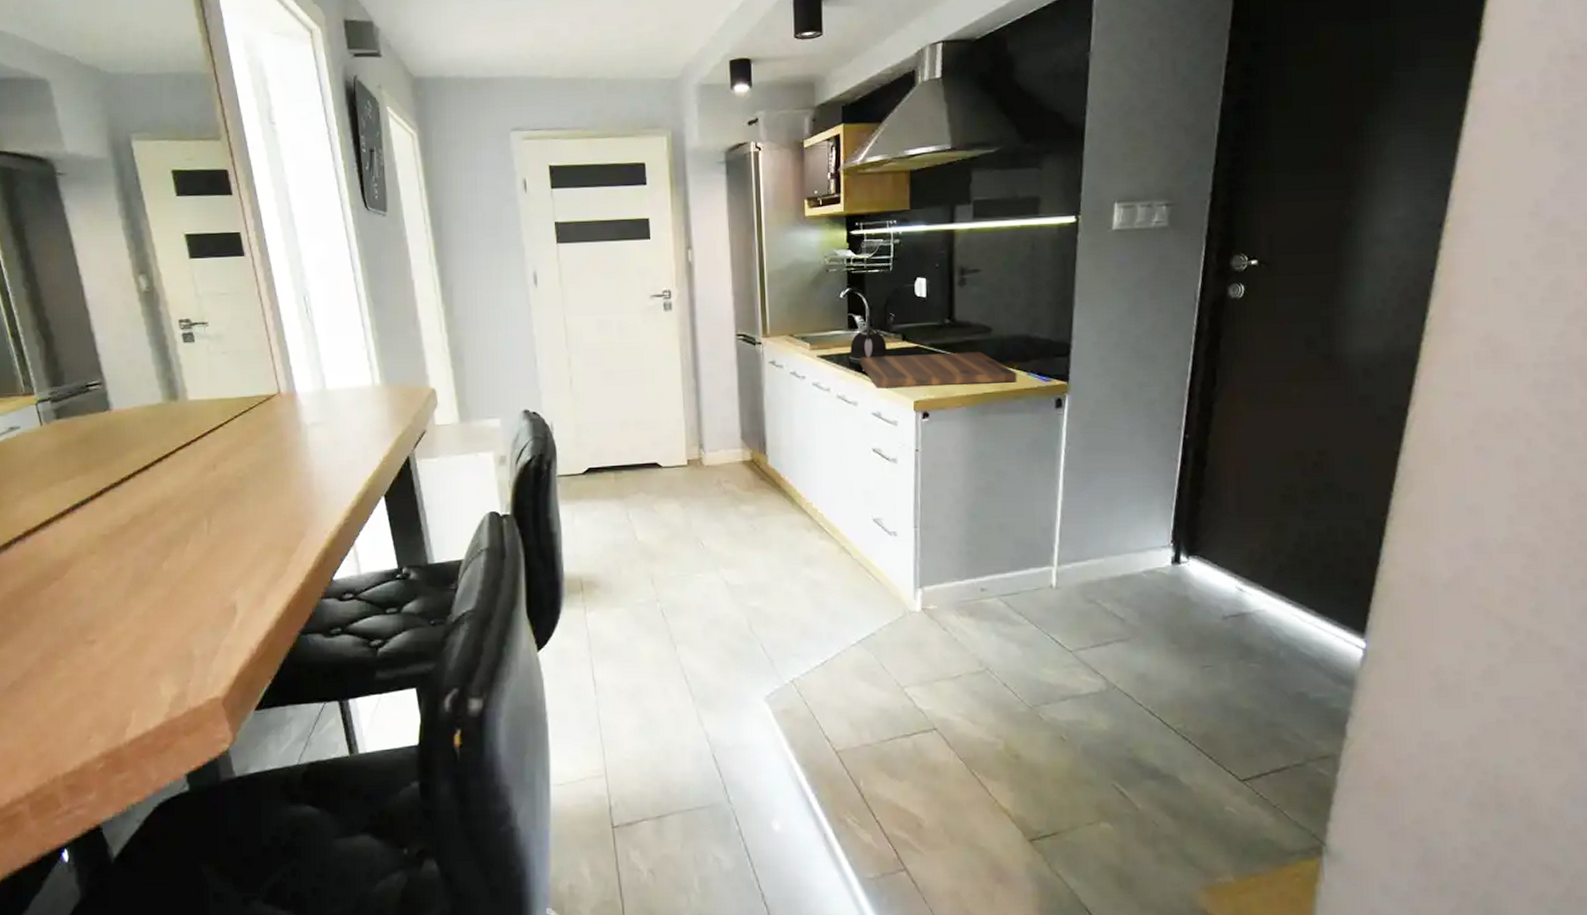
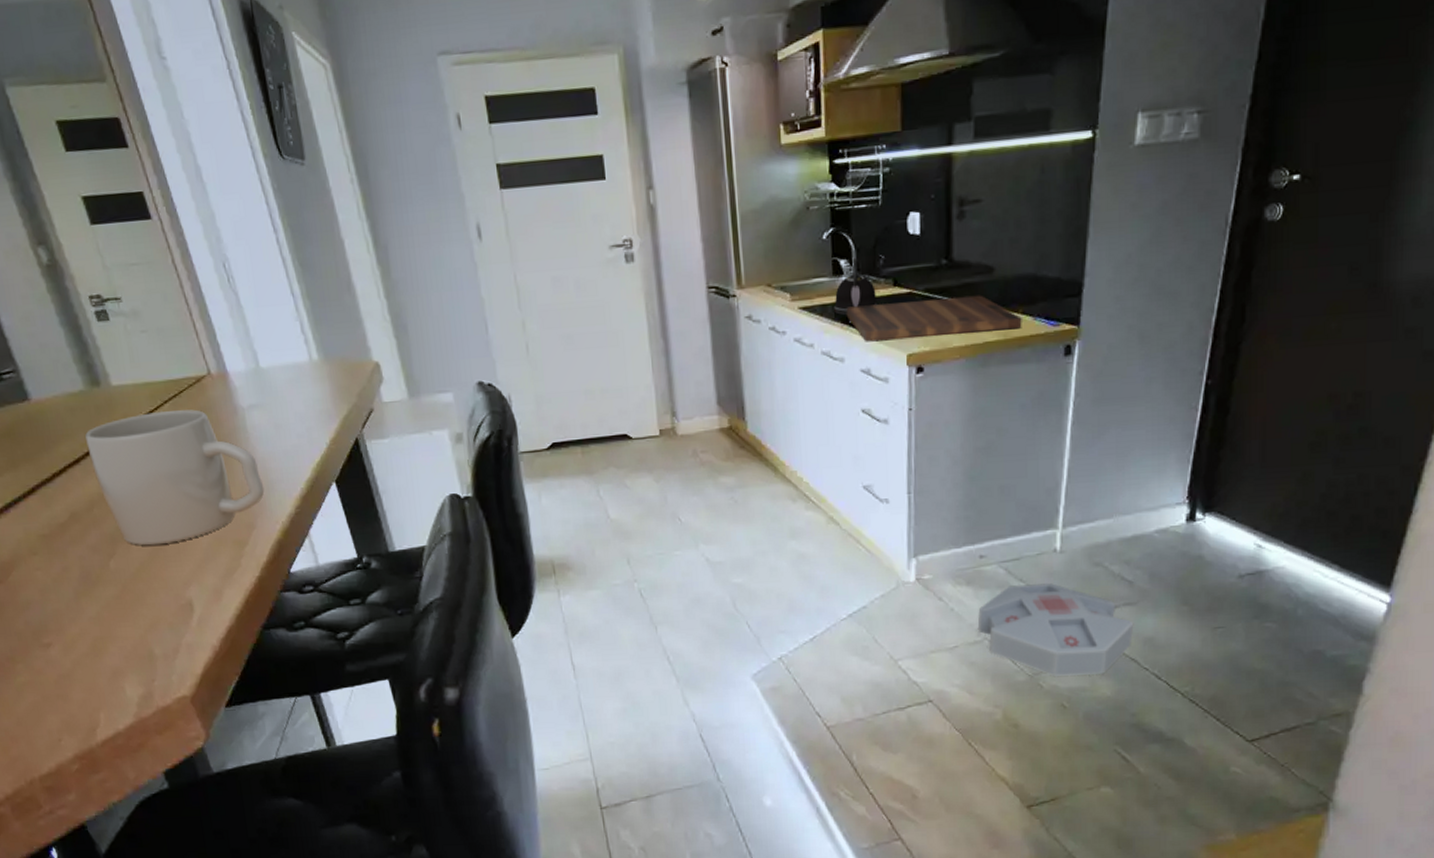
mug: none [156,424,317,550] -> present [84,409,265,546]
robot vacuum: none [979,618,1127,709] -> present [977,583,1134,676]

